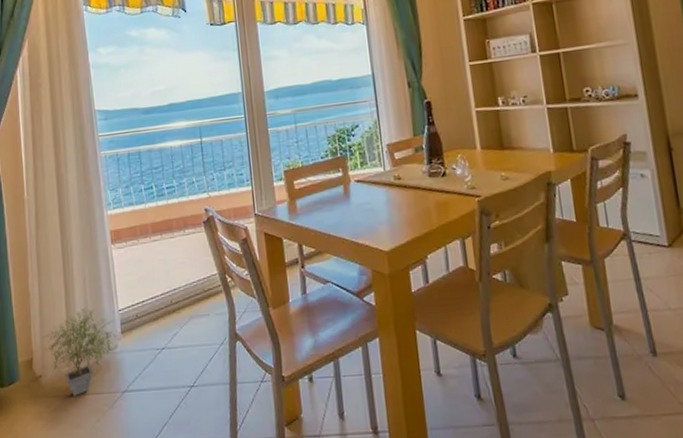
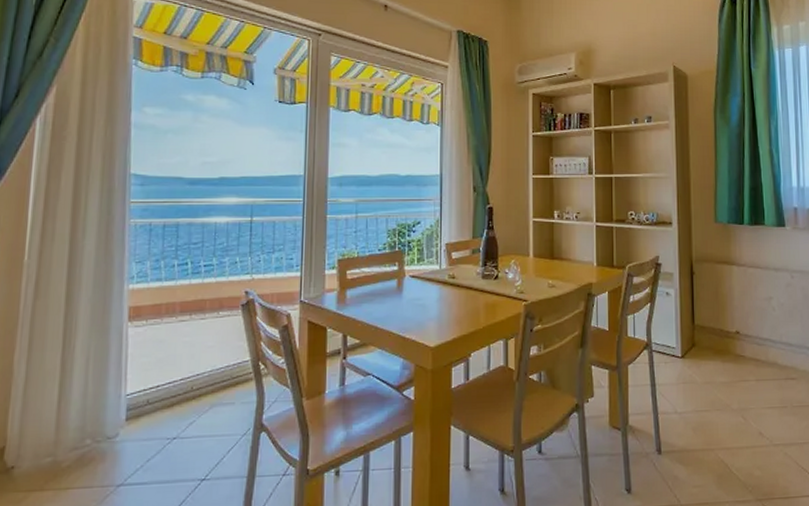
potted plant: present [42,307,118,396] -> none [22,390,121,490]

